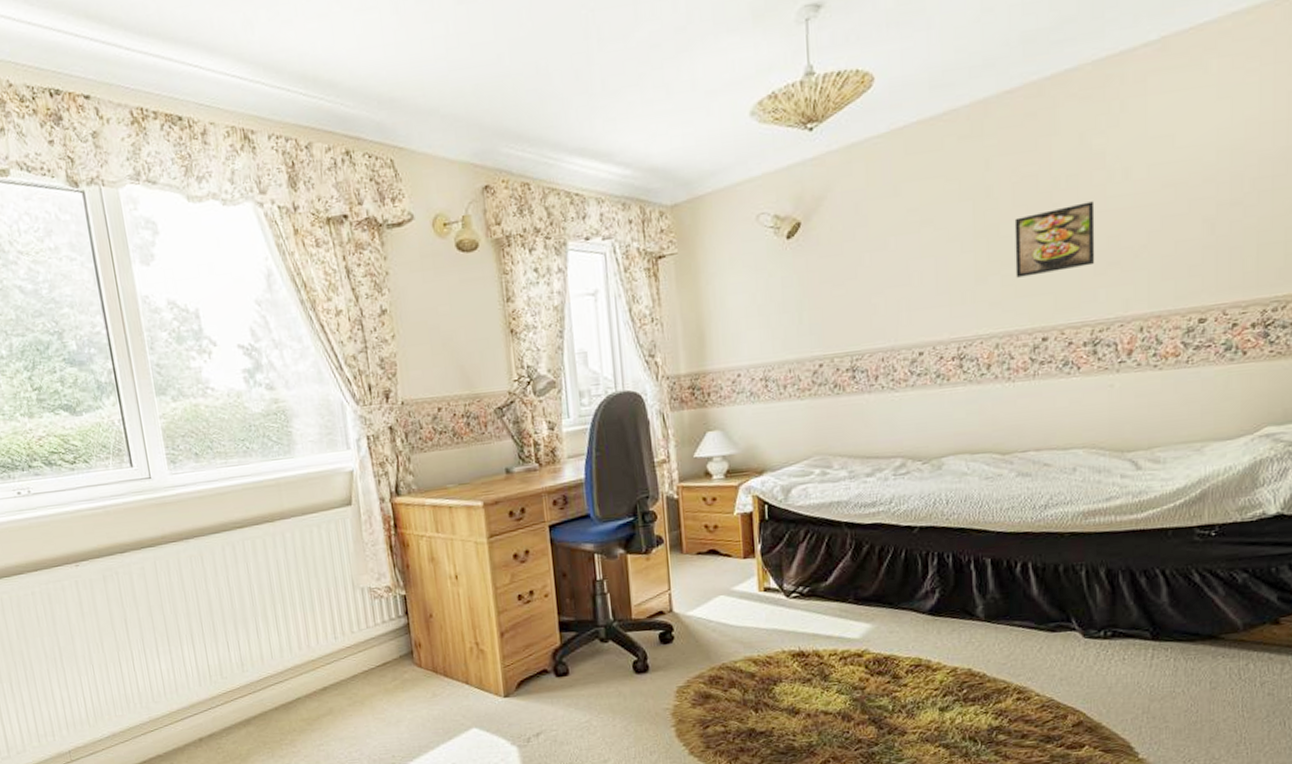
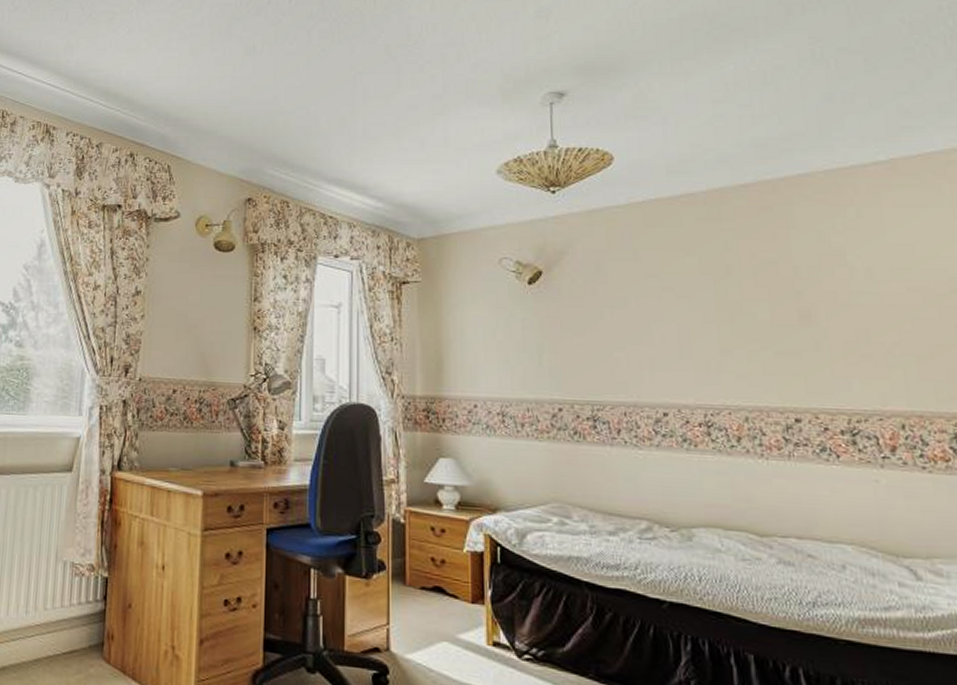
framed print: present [1014,201,1095,278] -> none [757,293,845,356]

